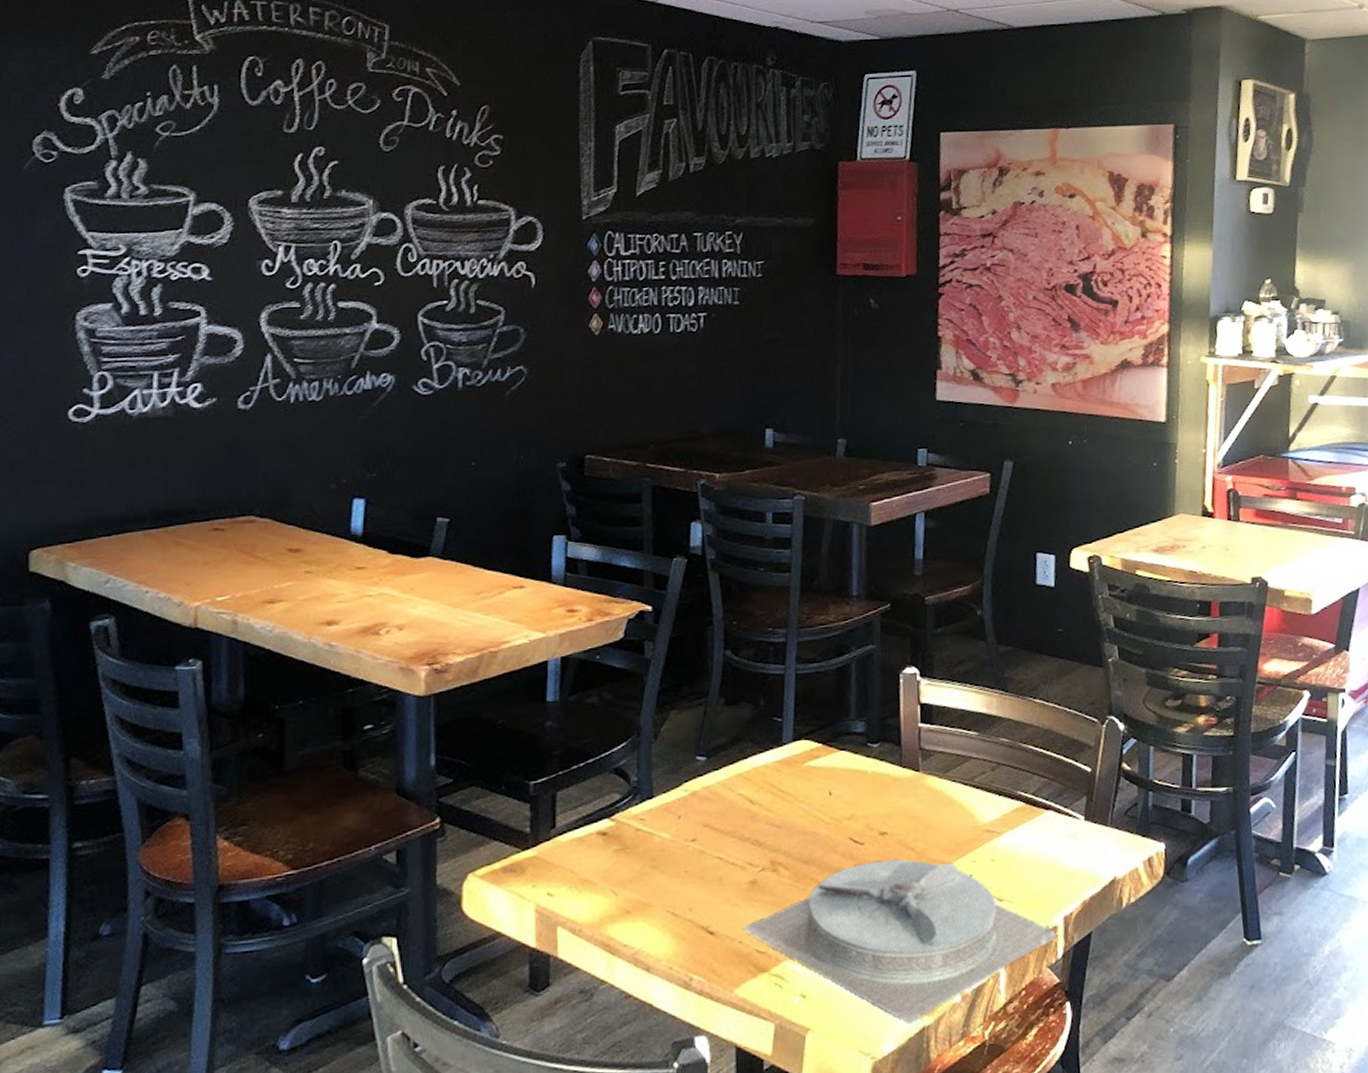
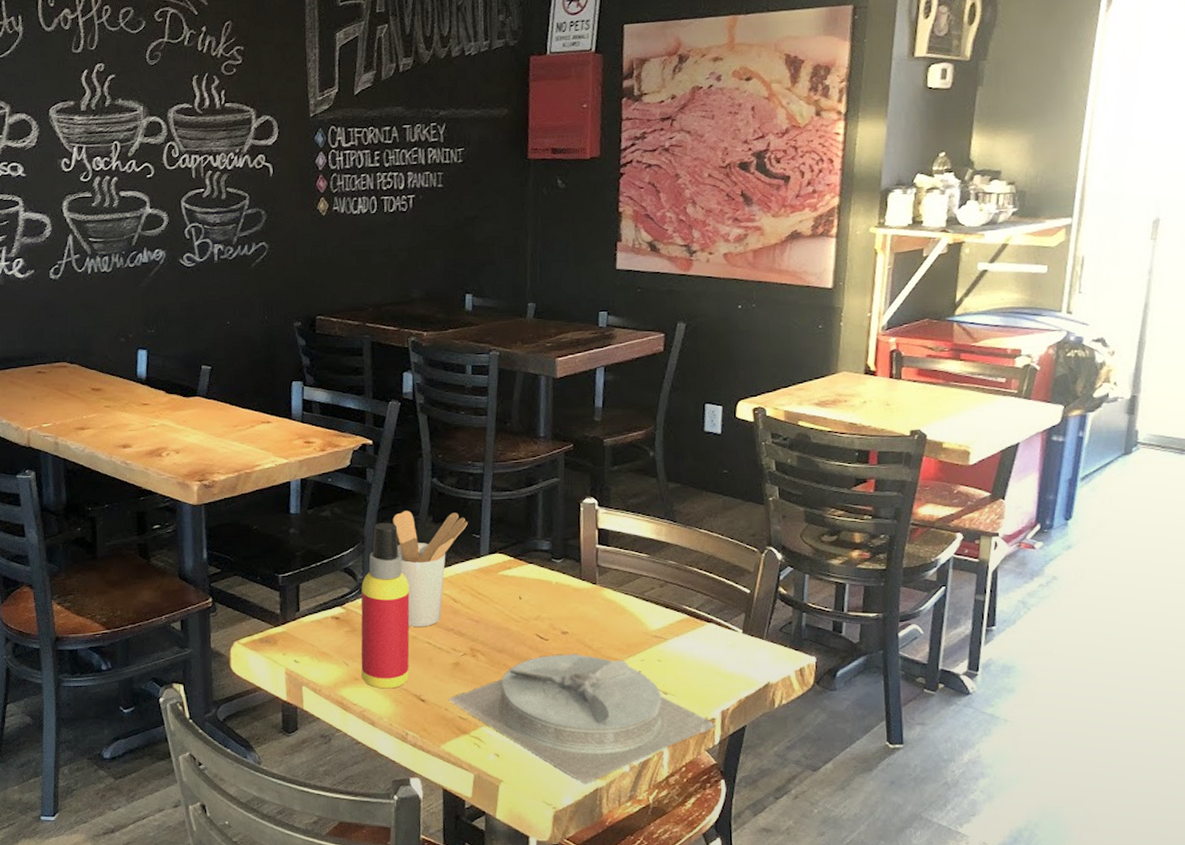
spray bottle: none [633,707,696,922] -> present [361,522,410,689]
utensil holder: none [676,692,768,839] -> present [393,511,468,628]

